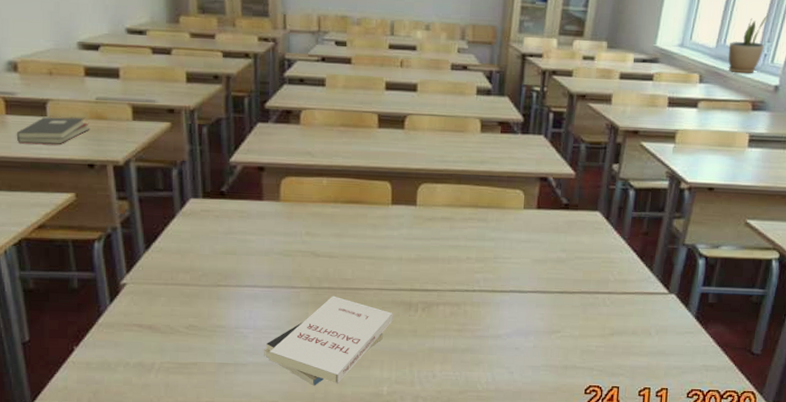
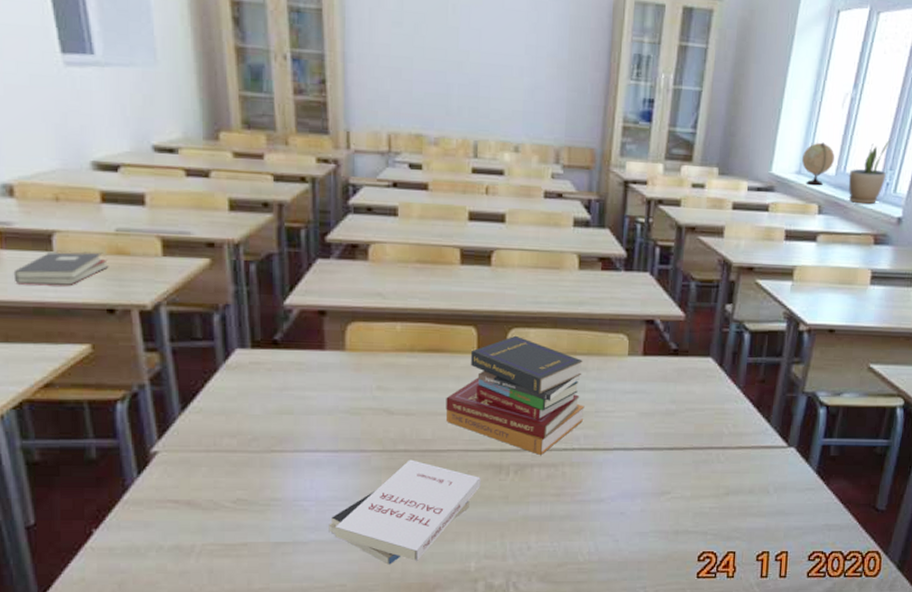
books: none [364,190,485,295] -> present [446,335,585,455]
globe: none [685,18,715,57] -> present [802,142,834,186]

